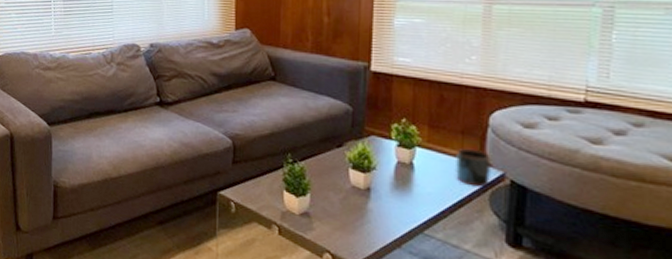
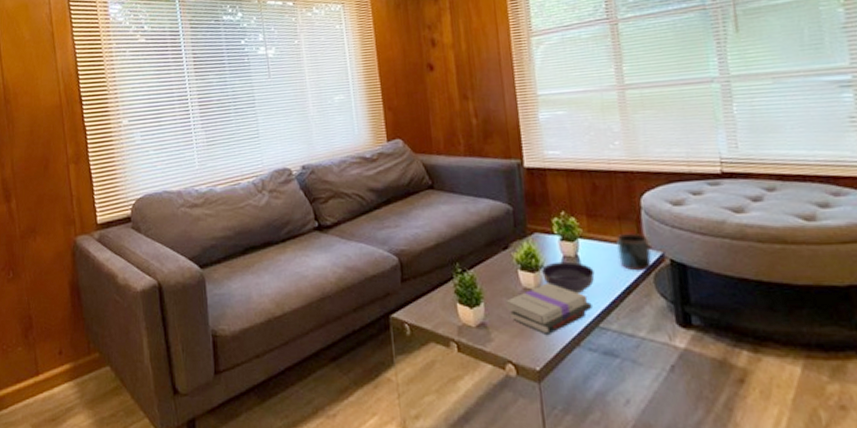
books: none [332,184,420,234] -> present [505,283,592,336]
bowl: none [373,166,427,200] -> present [542,261,595,294]

